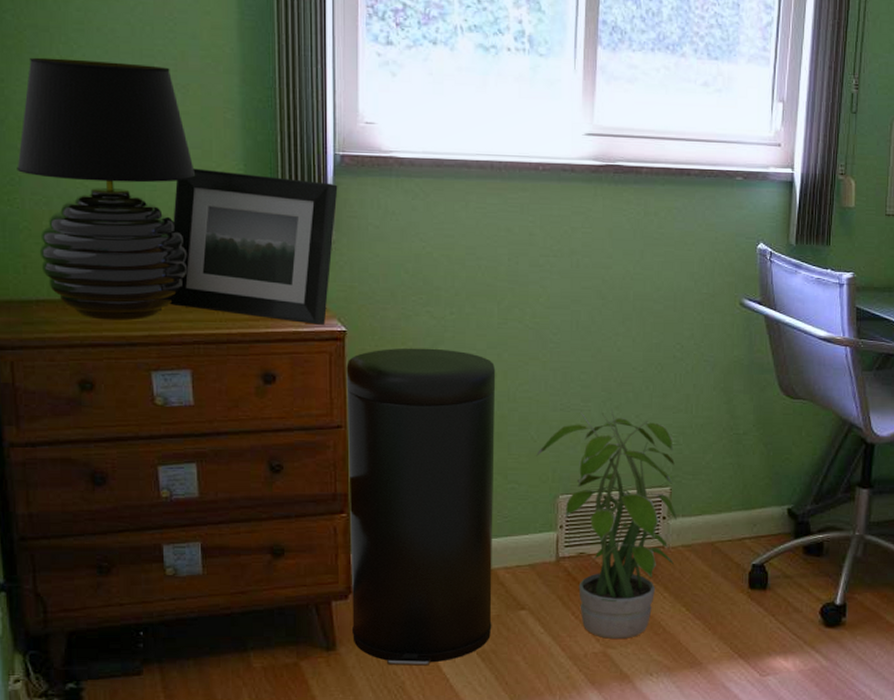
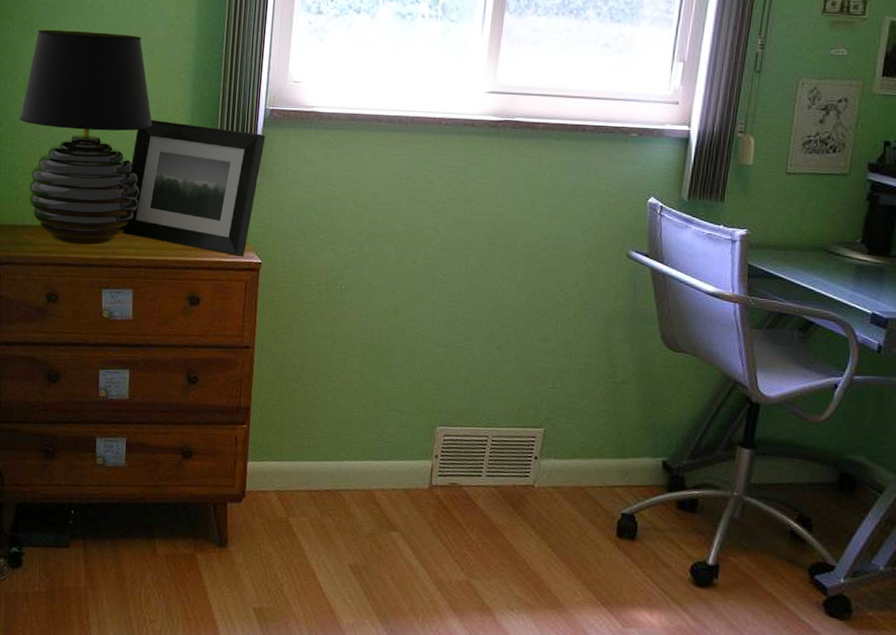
pedal bin: present [346,348,496,667] -> none [242,280,388,573]
potted plant: present [536,409,677,639] -> none [419,349,550,571]

